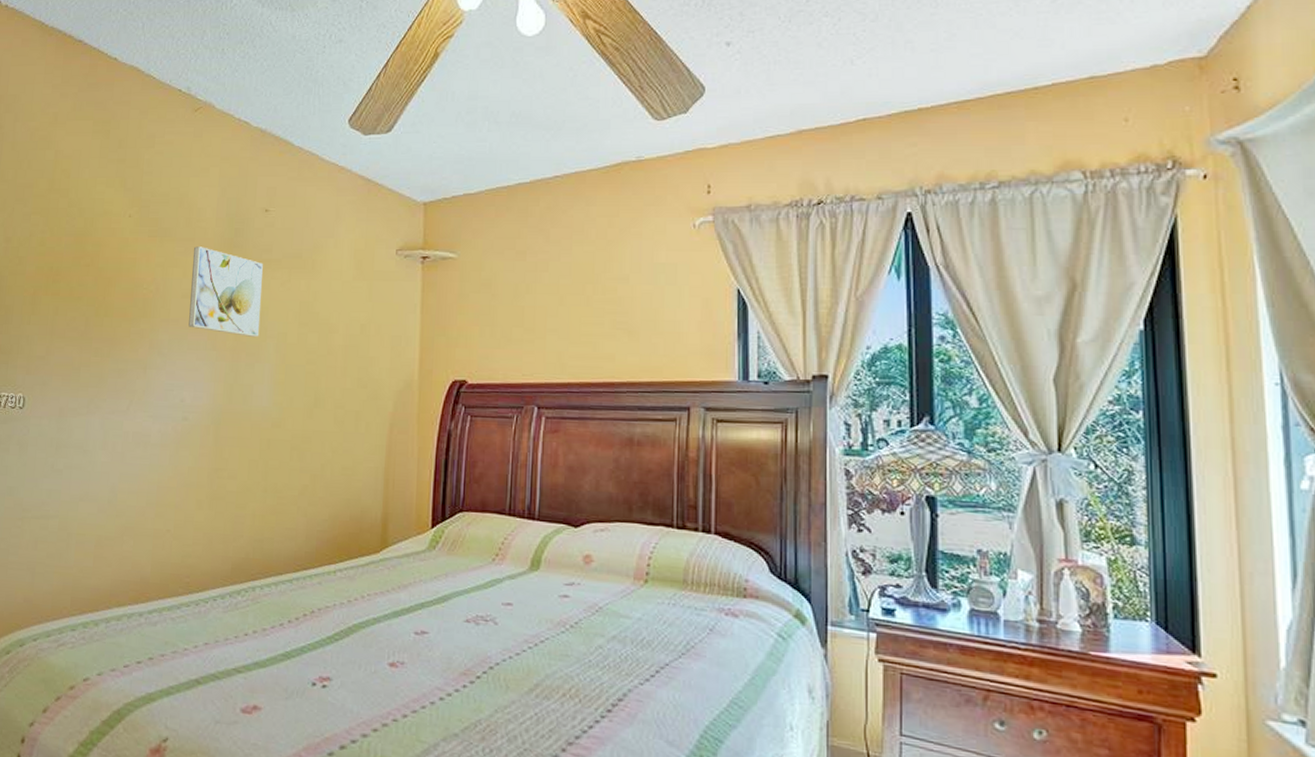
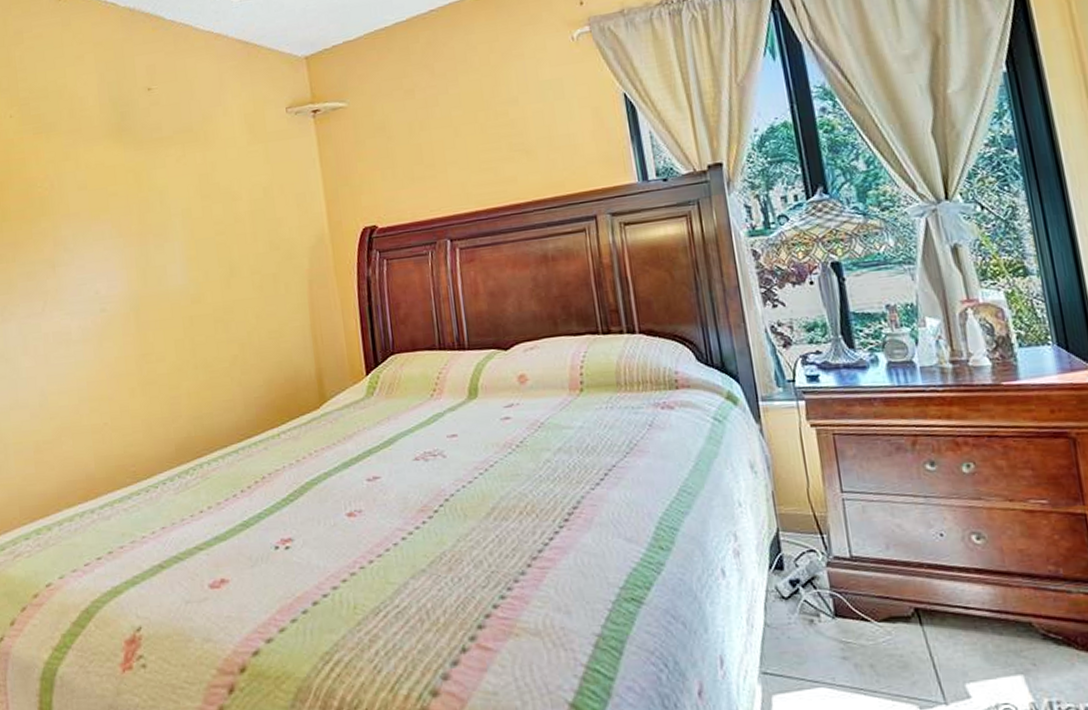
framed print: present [188,246,263,337] -> none [82,135,164,219]

